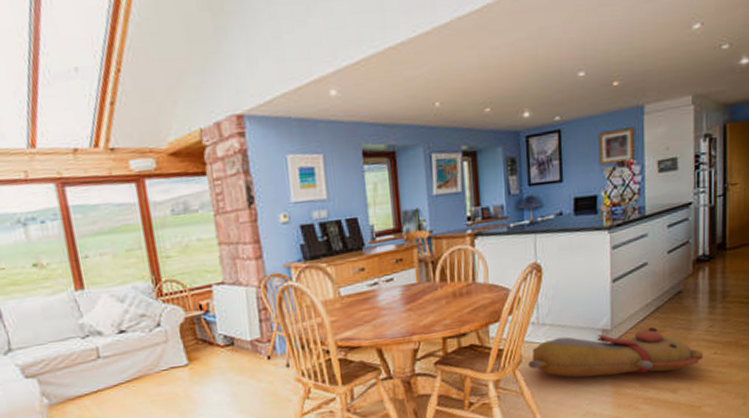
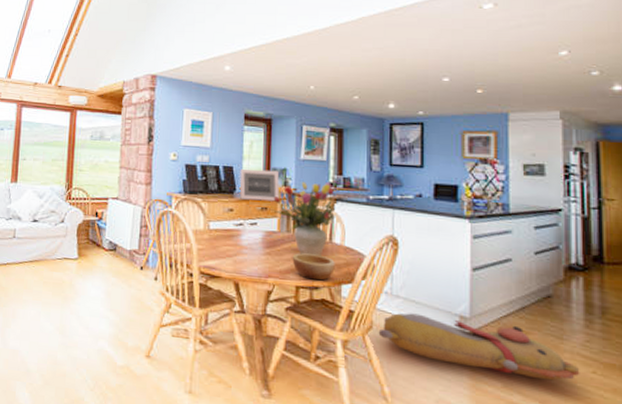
picture frame: none [366,213,414,255] -> present [239,168,280,202]
flower arrangement: none [408,216,476,303] -> present [273,181,335,256]
bowl: none [435,298,481,328] -> present [292,253,335,281]

